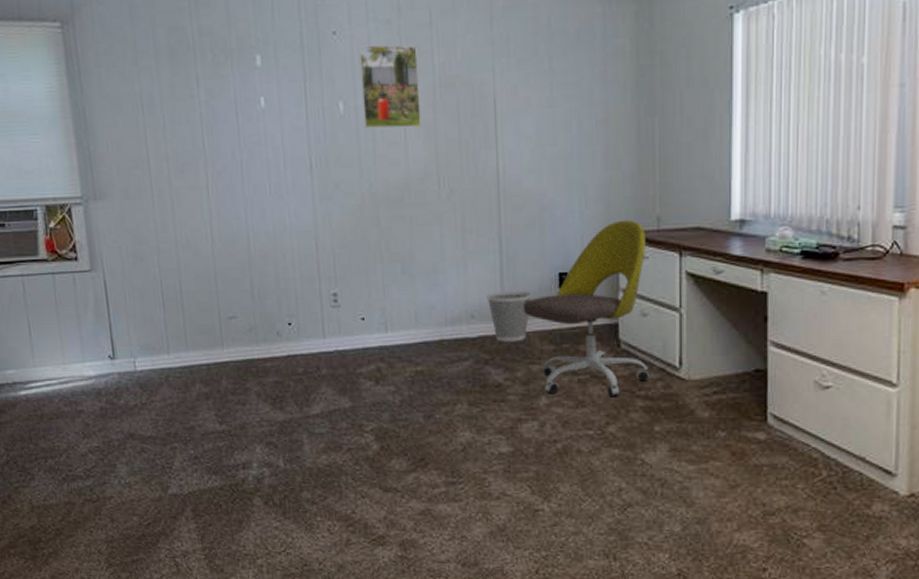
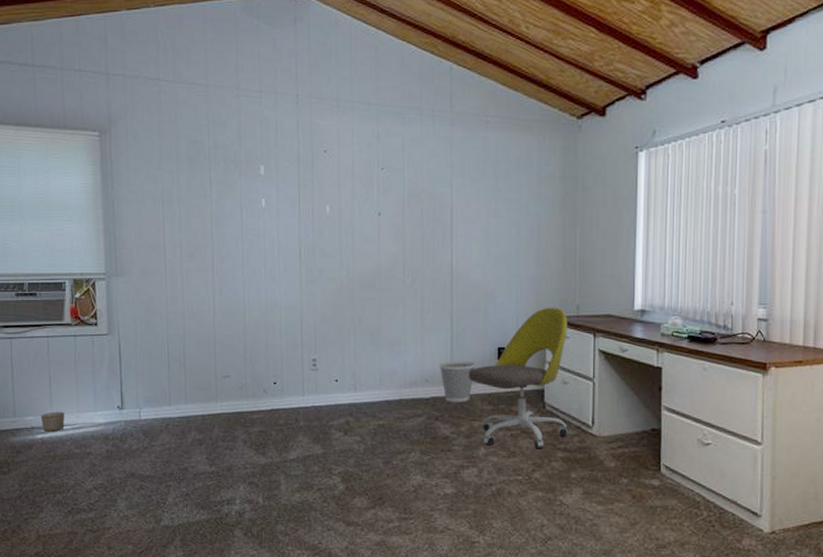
planter: none [22,363,50,387] -> present [40,411,65,432]
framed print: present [358,44,422,129] -> none [344,162,392,228]

